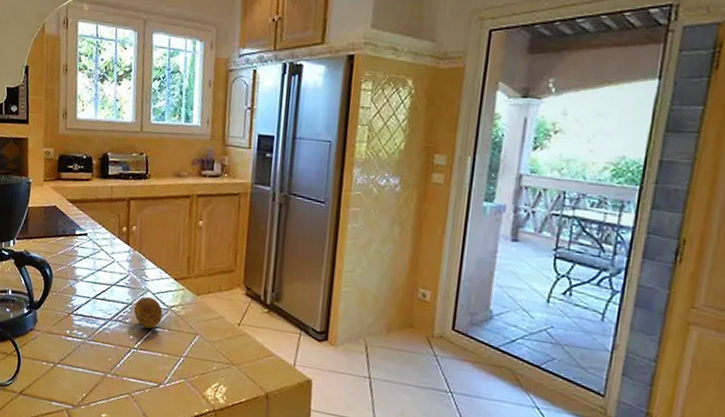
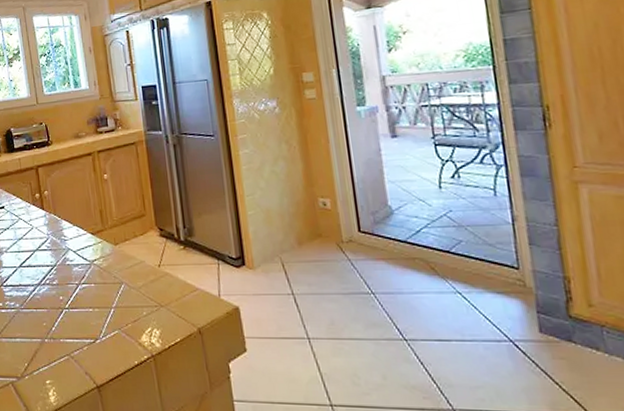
fruit: present [133,296,163,329] -> none [58,255,87,286]

